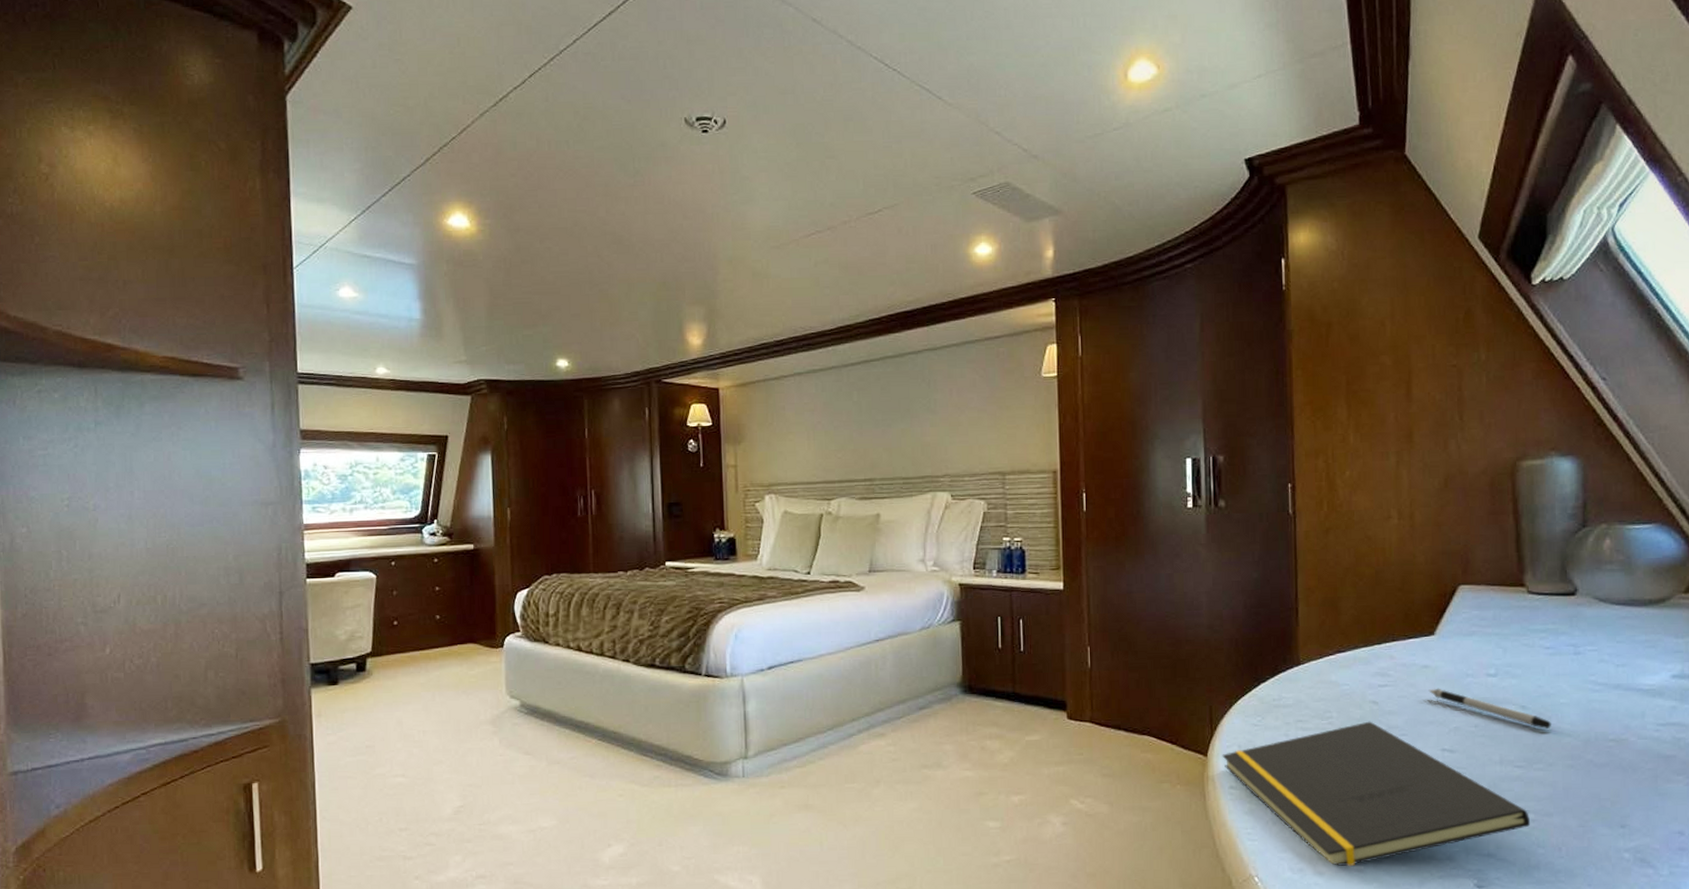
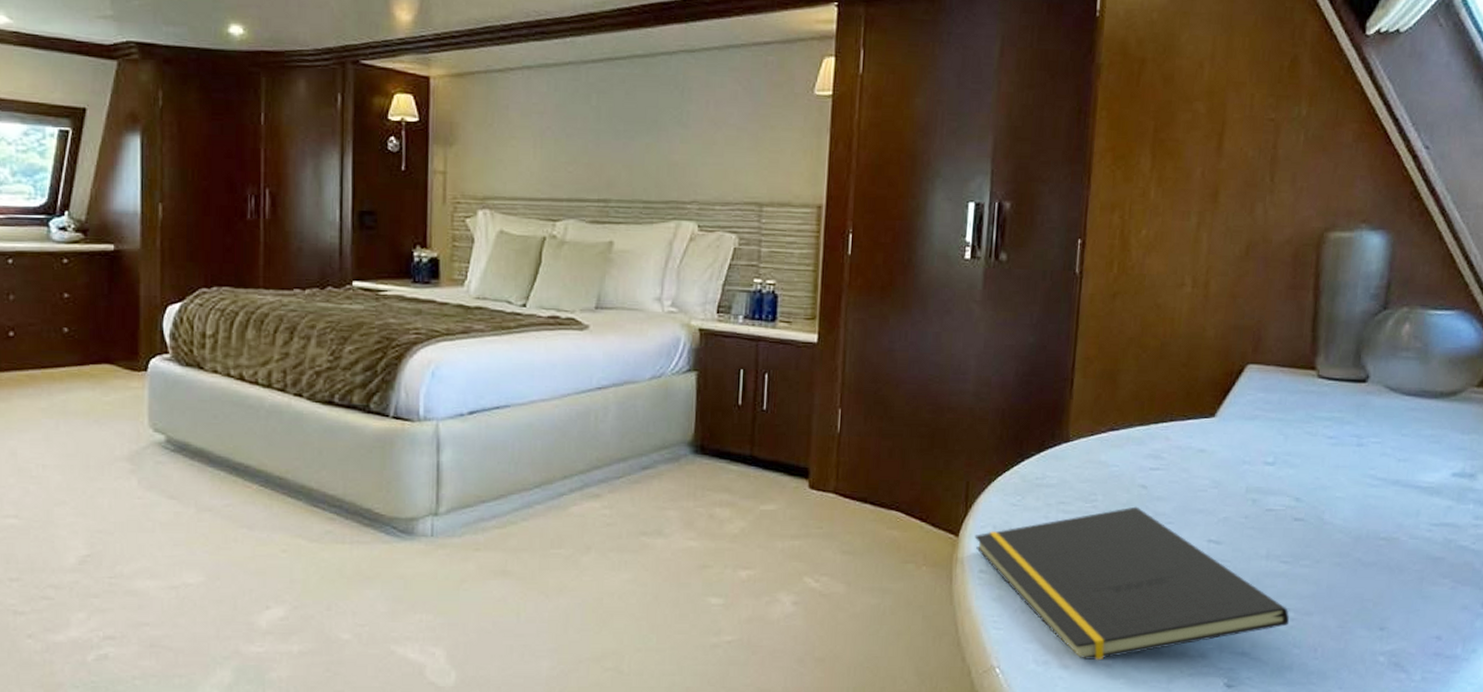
pen: present [1428,688,1551,729] -> none [1201,474,1324,523]

